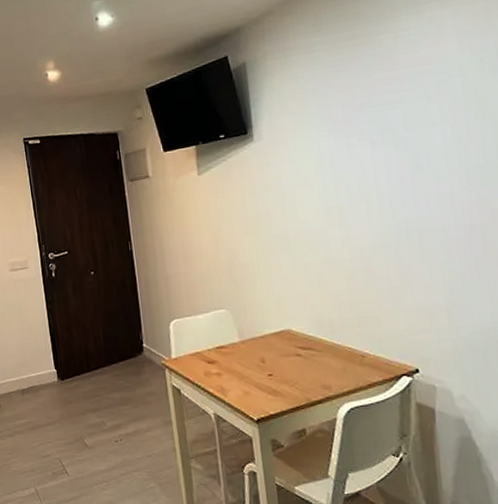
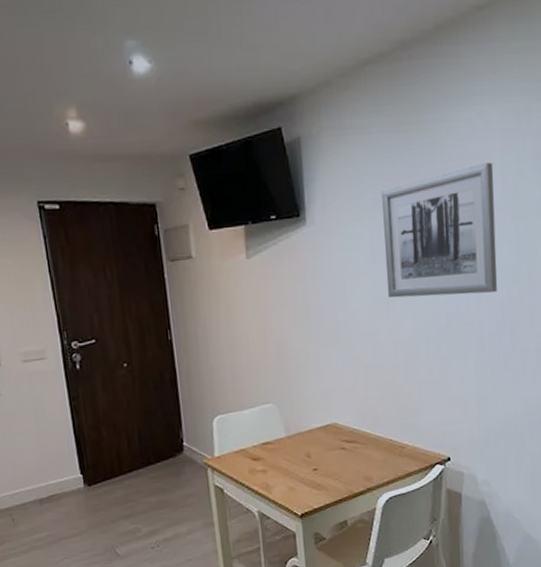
wall art: none [328,65,463,206] -> present [382,162,498,298]

